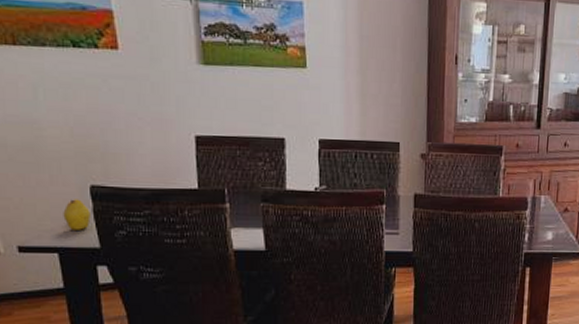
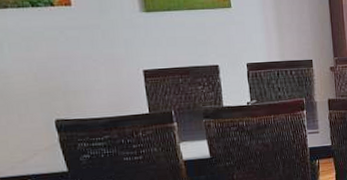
fruit: present [63,199,91,230] -> none [32,132,58,159]

